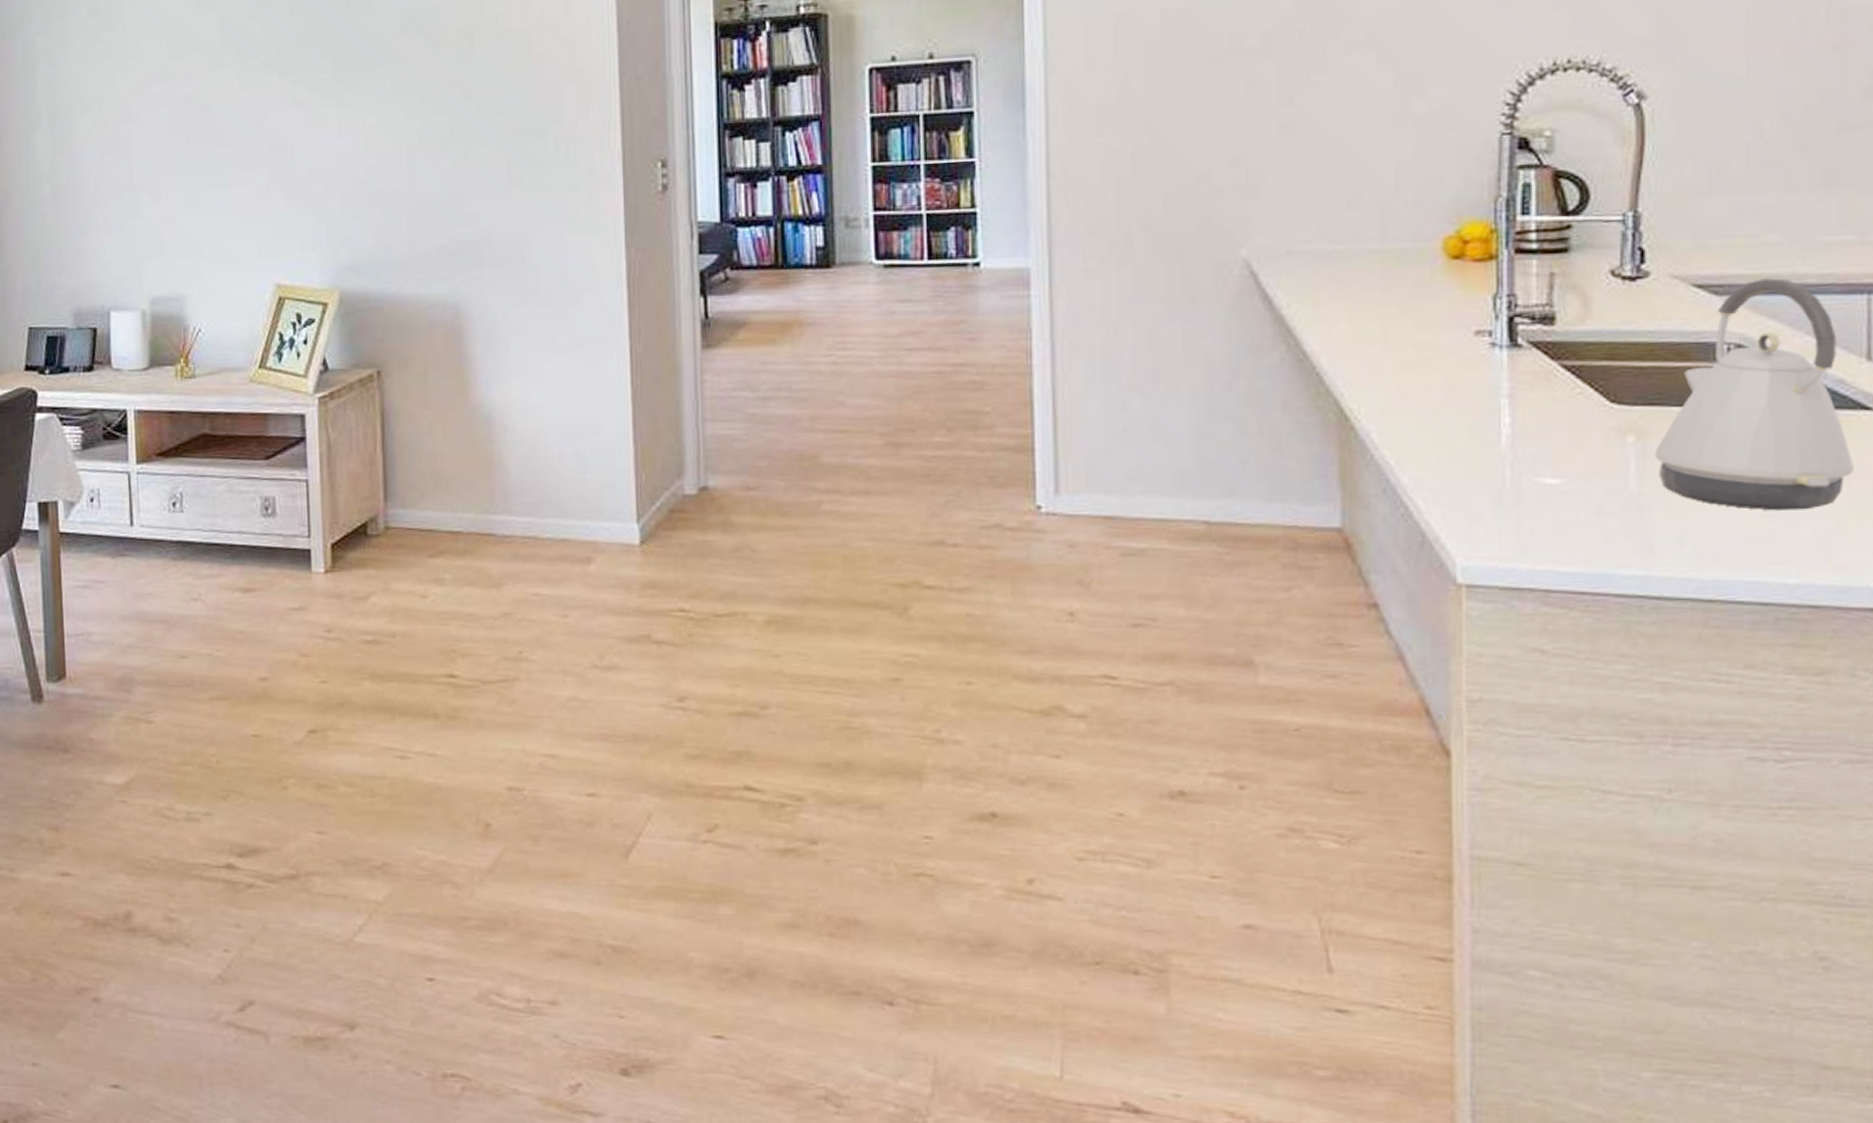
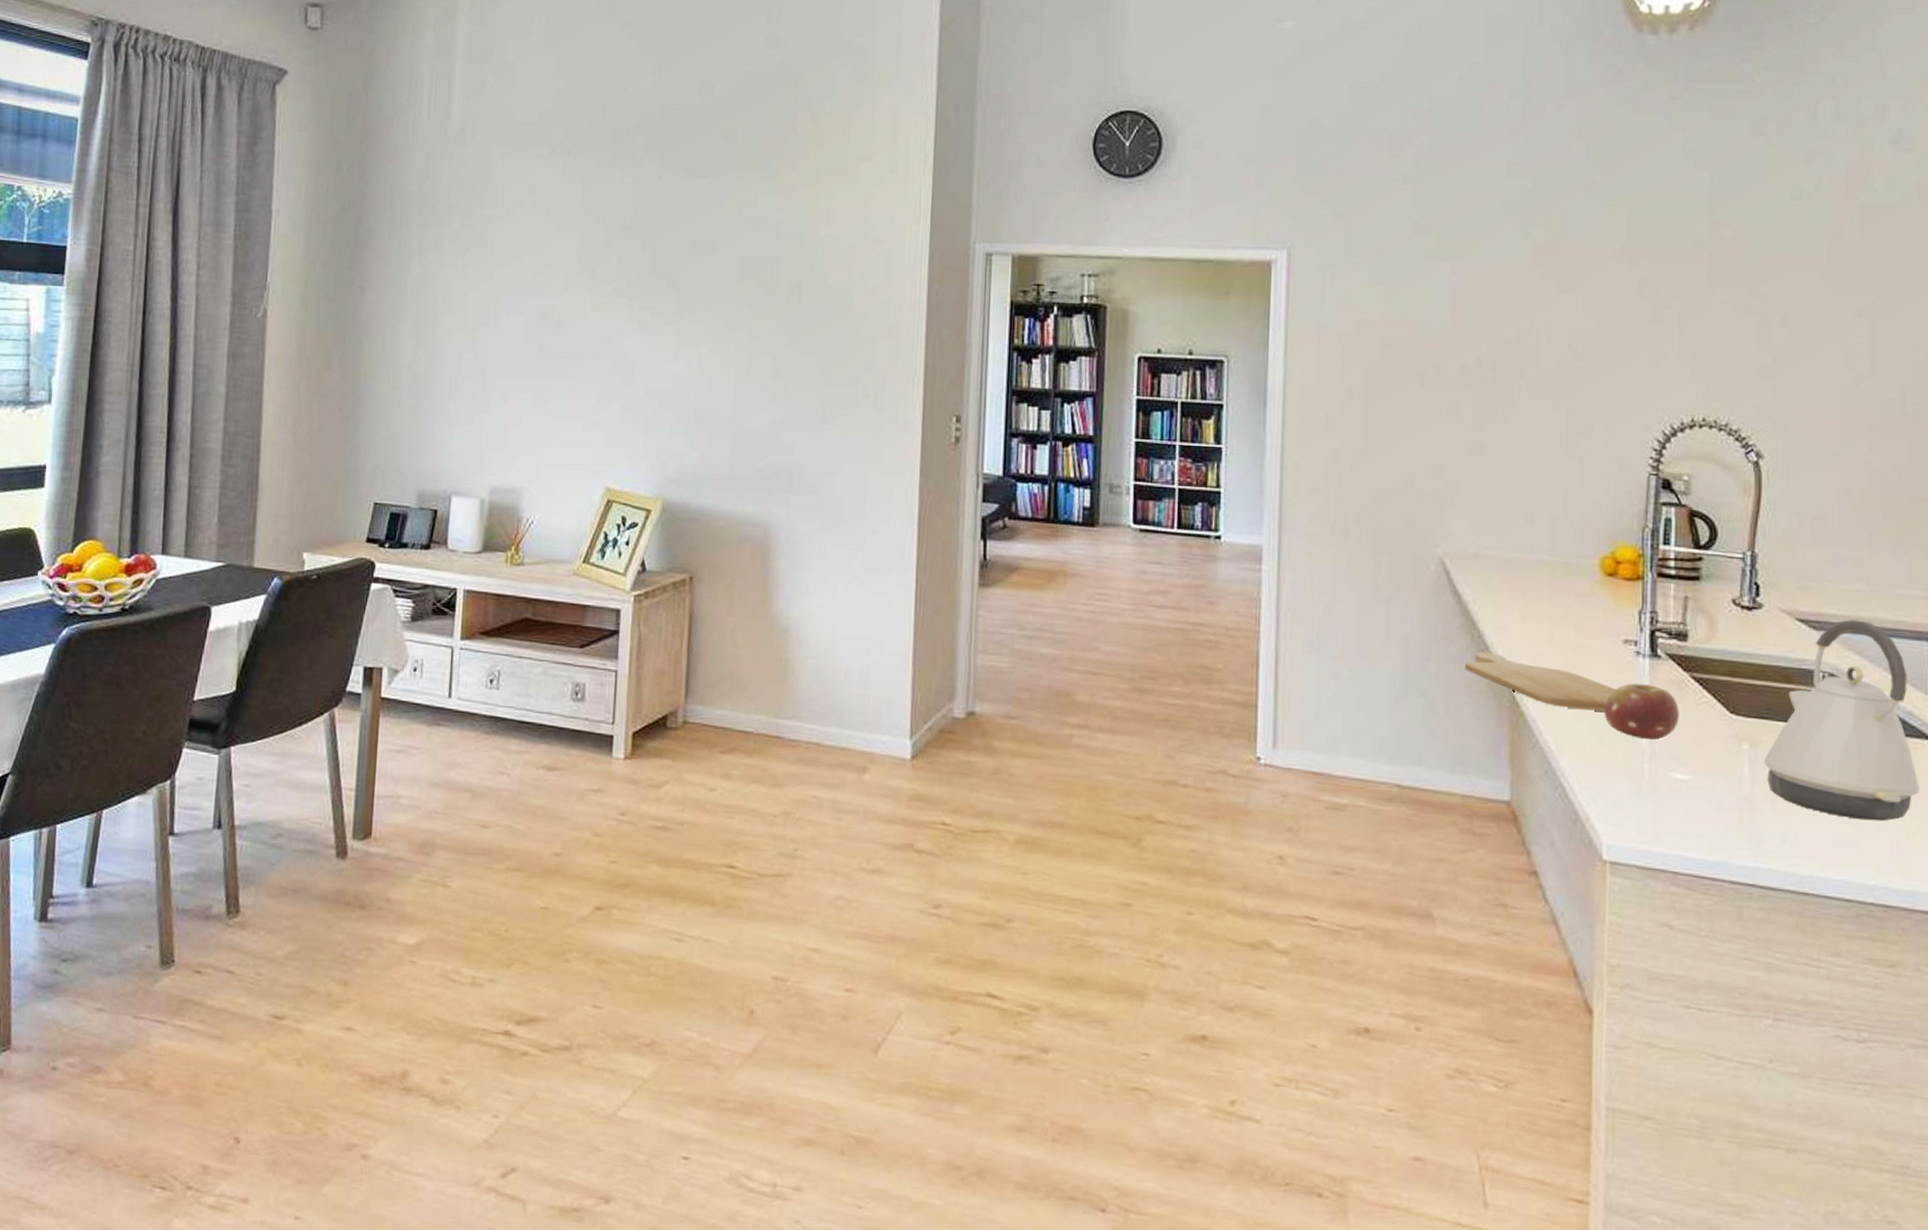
chopping board: none [1281,362,1468,417] -> present [1465,652,1616,712]
fruit: none [1453,379,1547,443] -> present [1604,683,1679,741]

